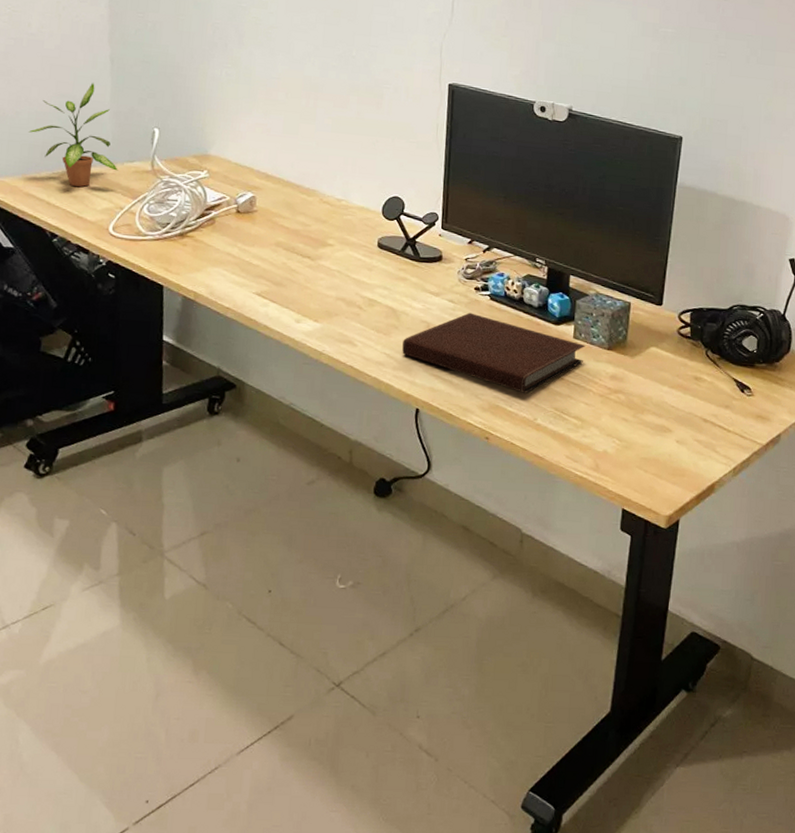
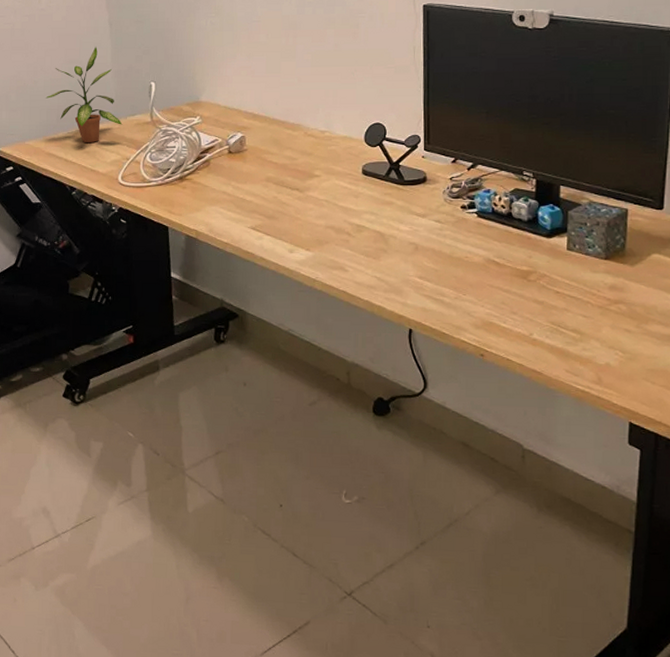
notebook: present [402,312,586,393] -> none [392,231,581,309]

